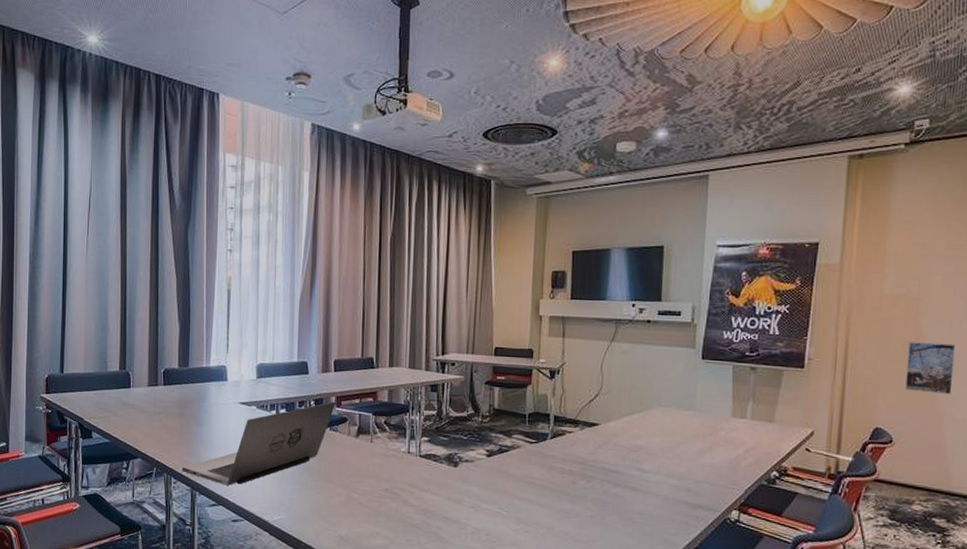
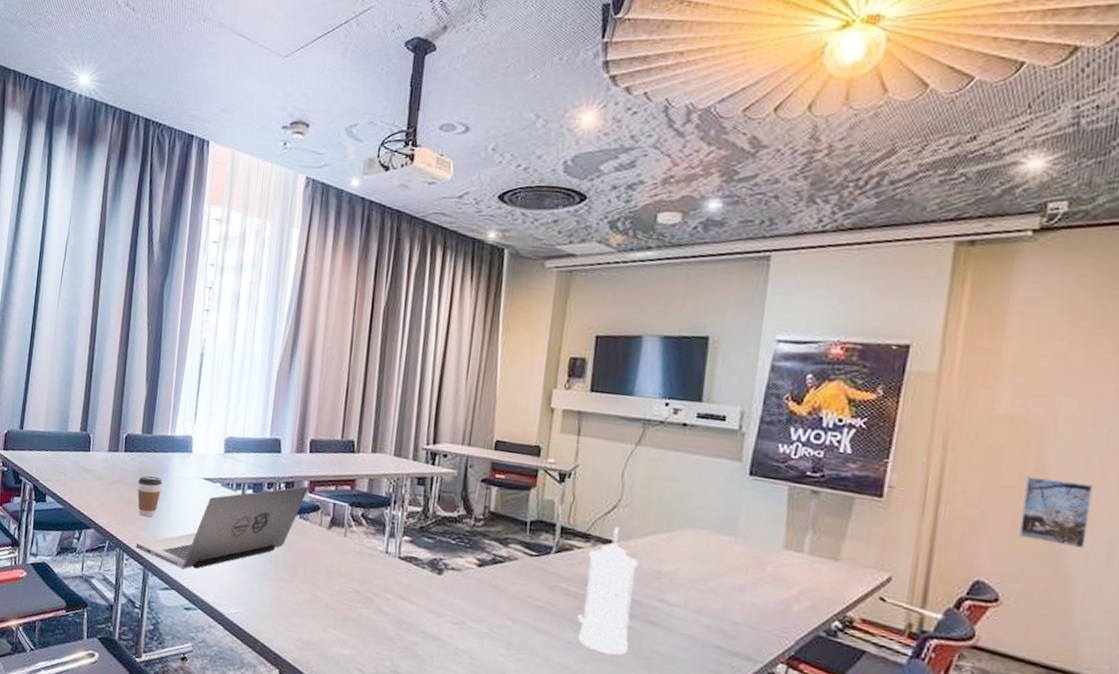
coffee cup: none [178,405,202,443] -> present [137,475,162,518]
lantern: none [572,411,619,518] -> present [577,526,639,655]

